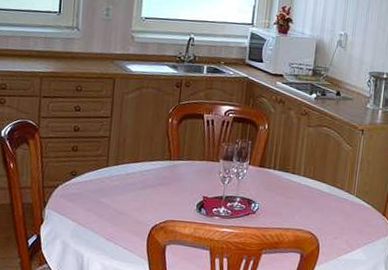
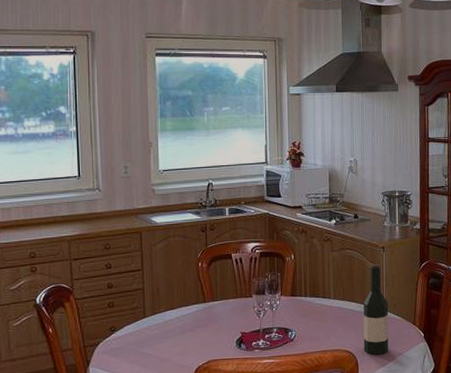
wine bottle: none [327,145,360,241] -> present [363,263,389,355]

